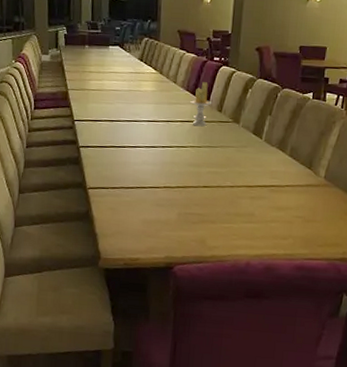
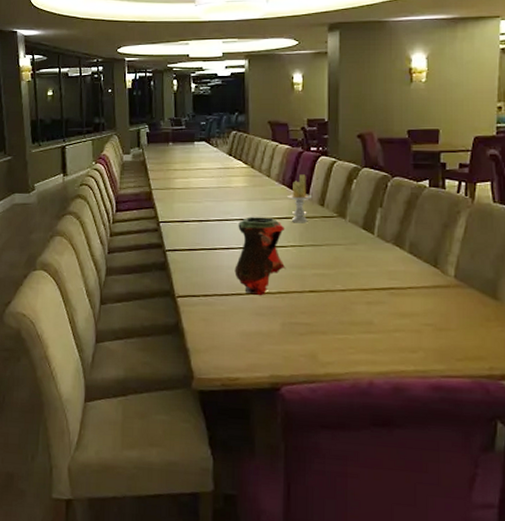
vase: none [140,119,187,190] -> present [234,217,286,296]

